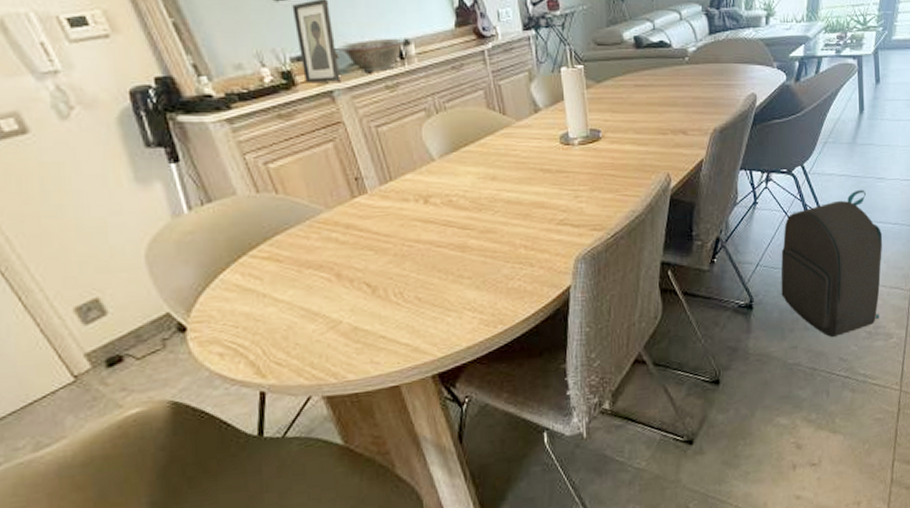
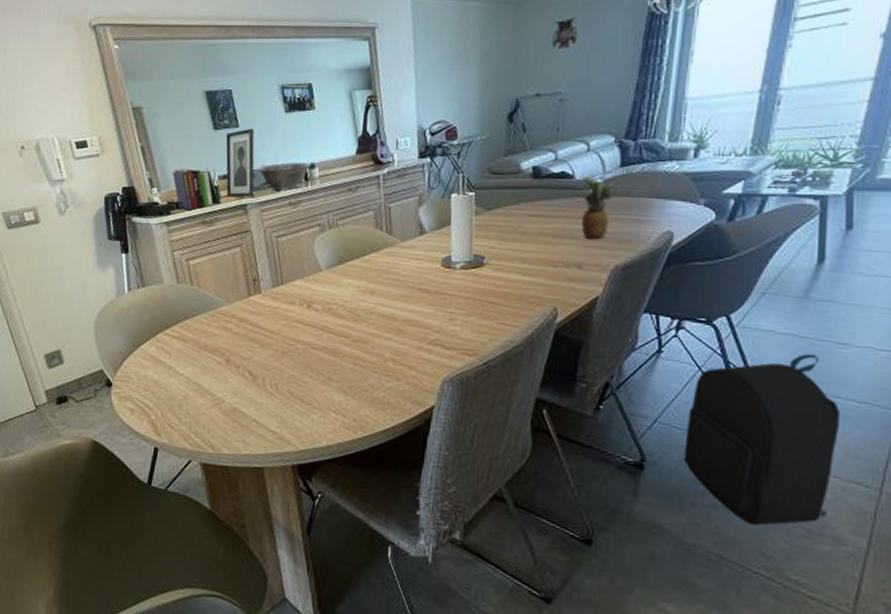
books: none [226,49,299,102] -> present [172,168,221,211]
fruit: none [677,44,712,105] -> present [580,176,622,239]

